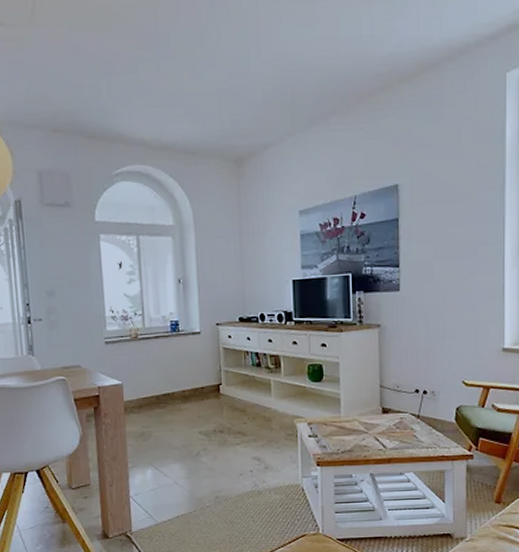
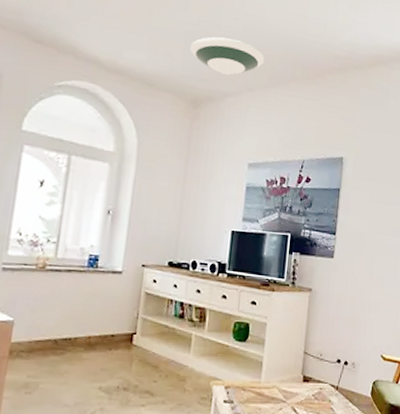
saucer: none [224,85,300,125] -> present [189,37,265,75]

